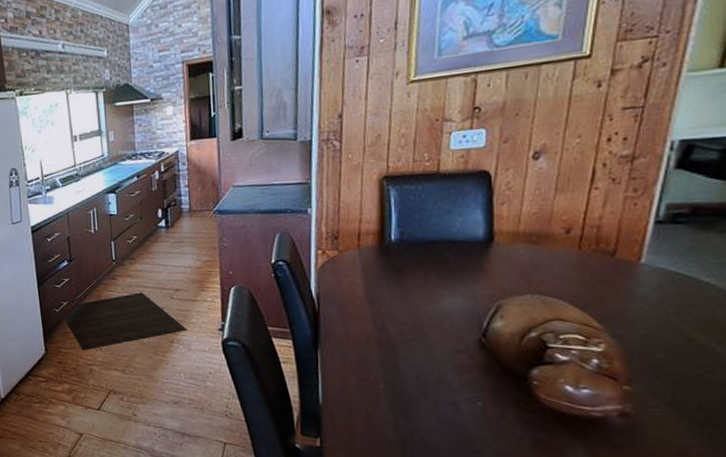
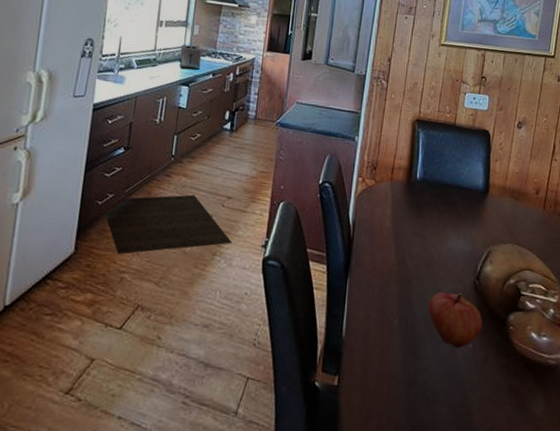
toaster: none [99,152,123,178] -> present [179,45,202,70]
fruit: none [420,351,494,407] -> present [428,292,483,348]

